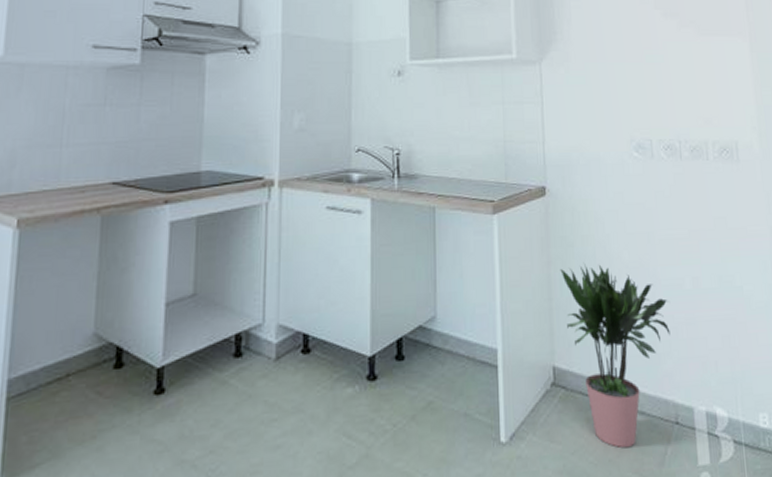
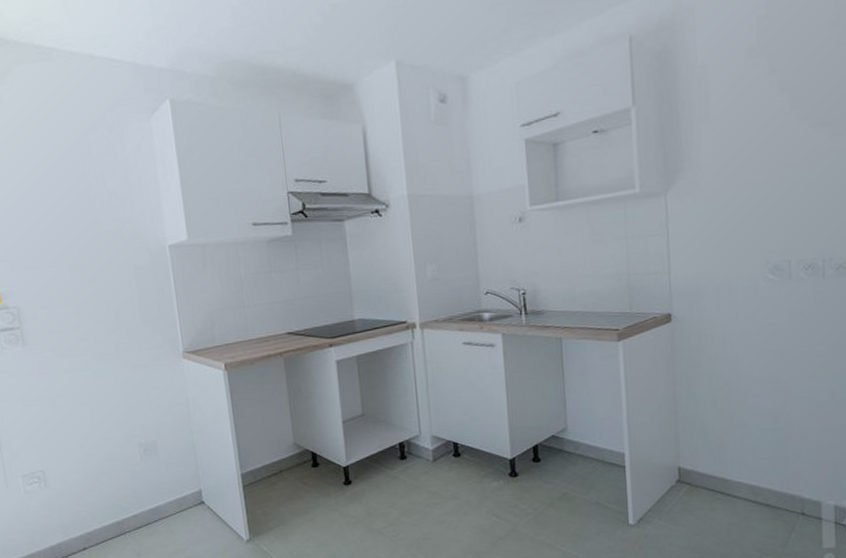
potted plant: present [560,263,670,448] -> none [686,381,801,532]

